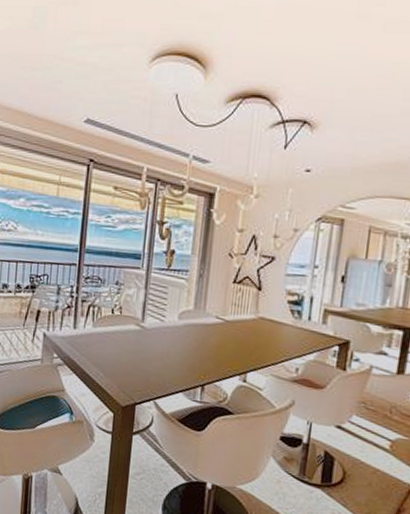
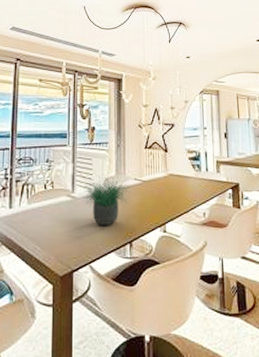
potted plant: none [153,303,209,364] -> present [83,171,130,226]

